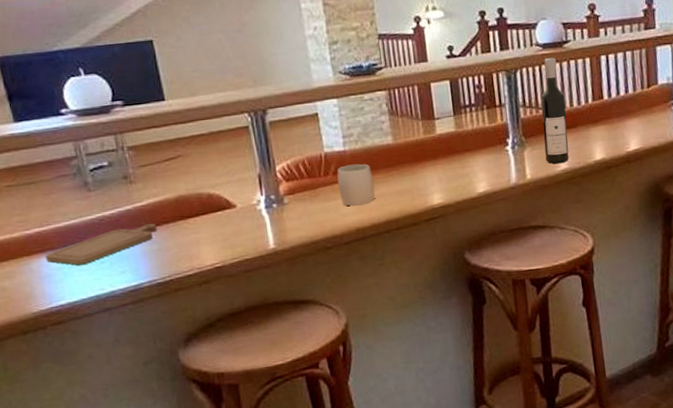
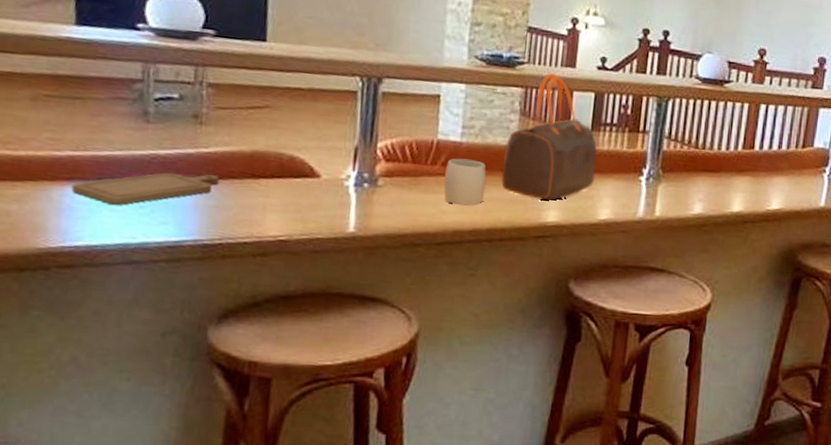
handbag: none [382,71,467,186] -> present [501,73,597,200]
bottle: present [541,57,569,164] -> none [680,93,714,207]

